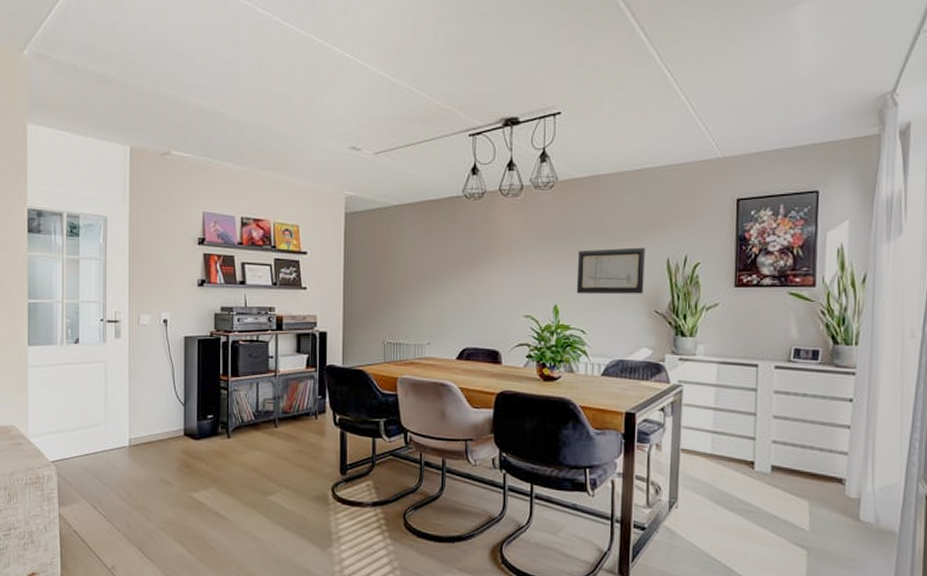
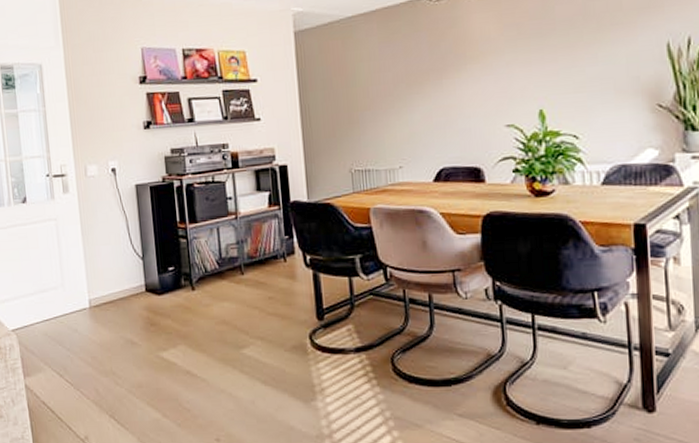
wall art: present [576,247,645,295] -> none [561,33,643,95]

